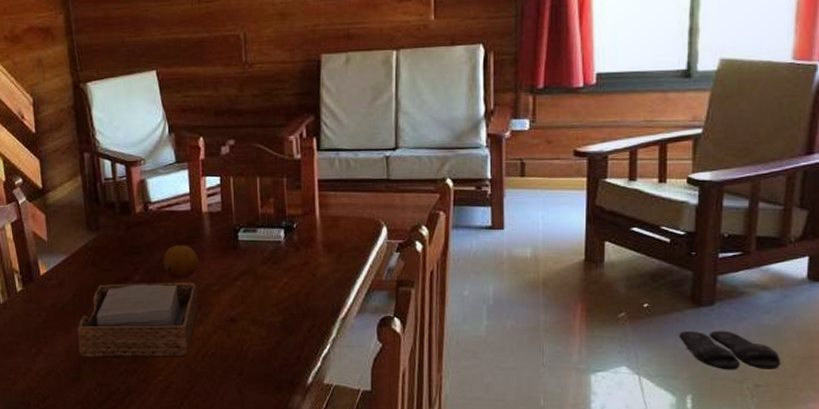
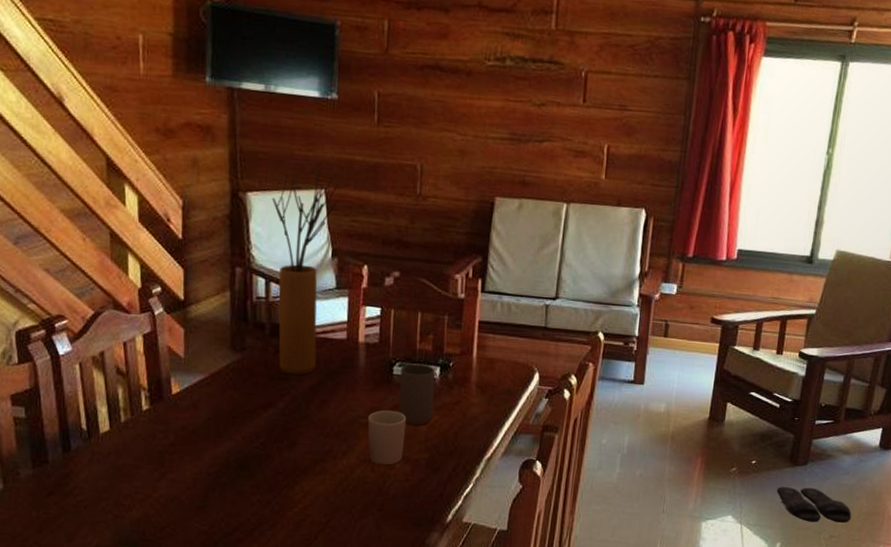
napkin holder: present [77,283,198,358] -> none [207,409,345,490]
vase: none [109,49,170,249] -> present [272,166,341,376]
fruit: present [163,245,199,279] -> none [311,374,349,410]
mug: none [219,275,257,330] -> present [368,409,407,466]
cup: none [245,228,282,289] -> present [398,363,435,425]

